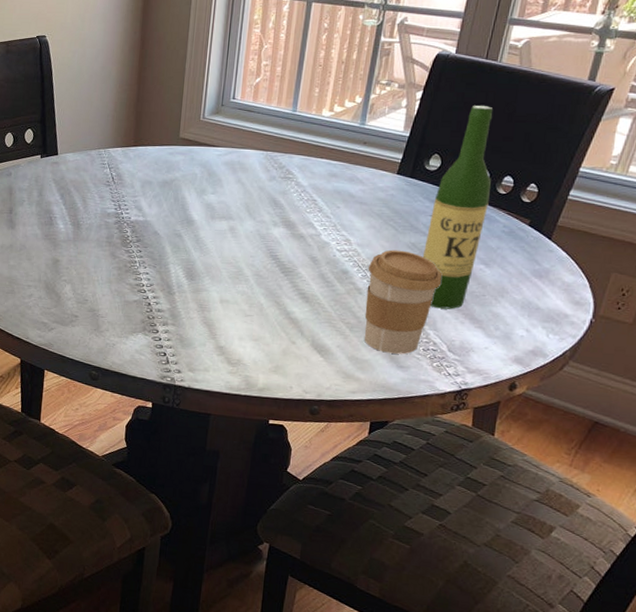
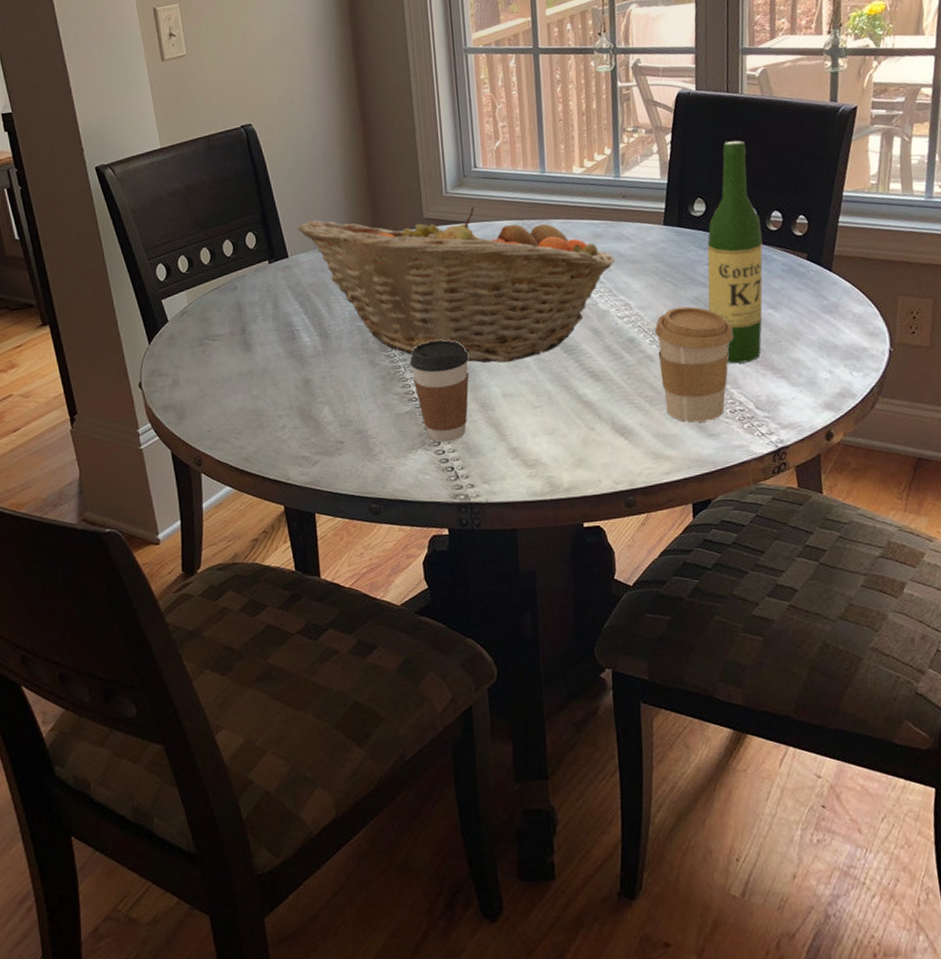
fruit basket: none [70,126,344,274] -> present [298,206,615,363]
coffee cup: none [144,244,197,332] -> present [409,340,469,443]

